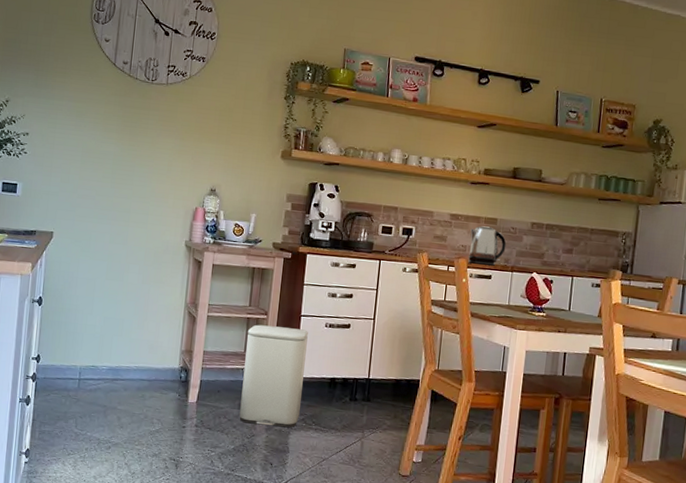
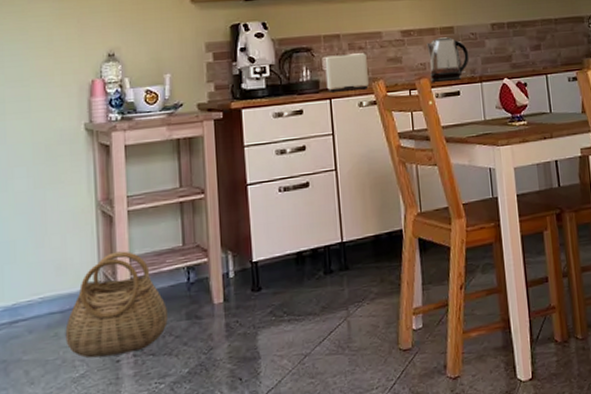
basket: none [149,345,225,424] -> present [65,251,168,358]
pedal bin: present [239,324,308,428] -> none [182,201,267,336]
toaster: none [378,223,417,259] -> present [324,53,369,94]

